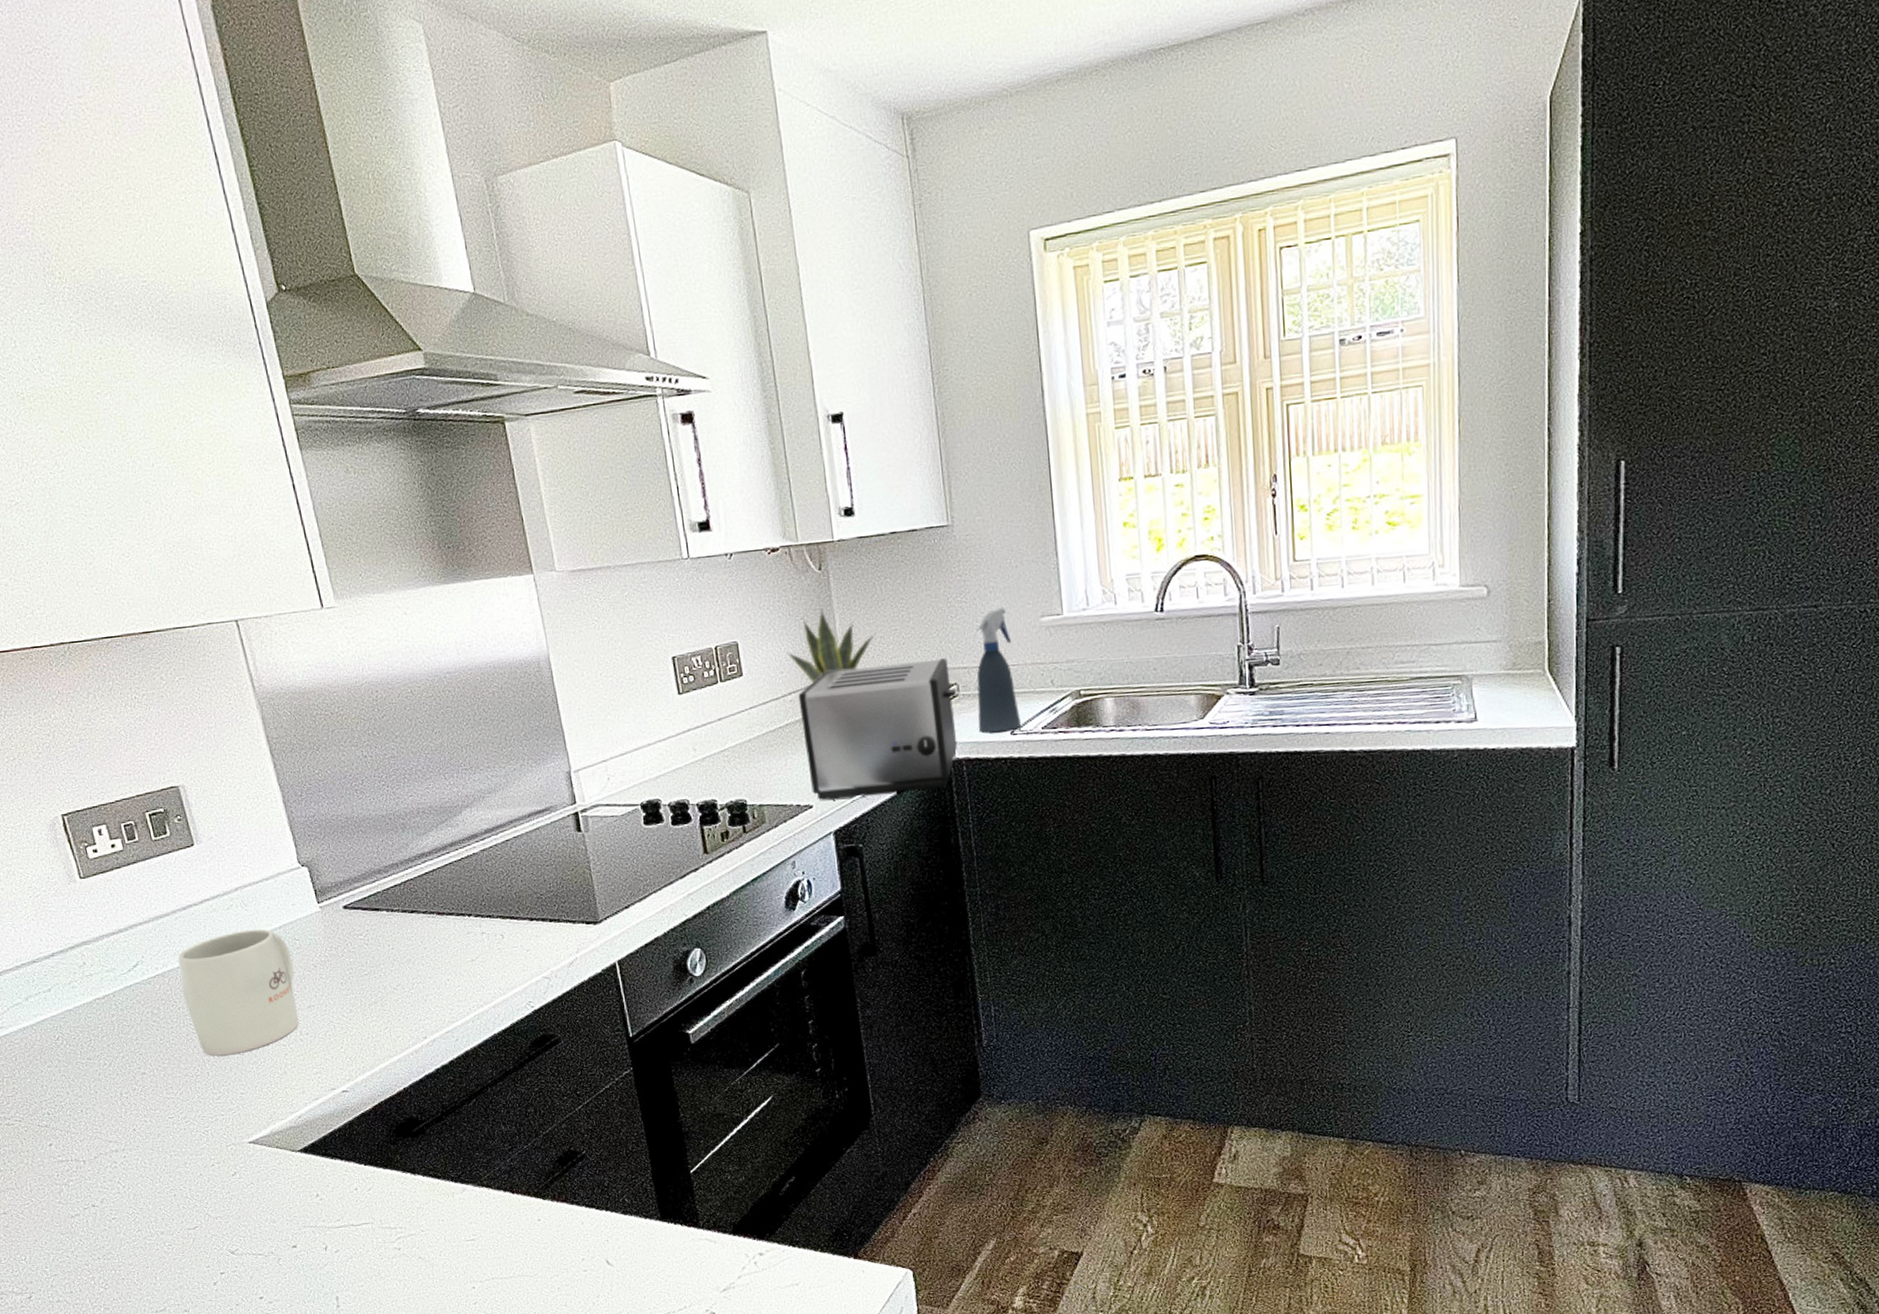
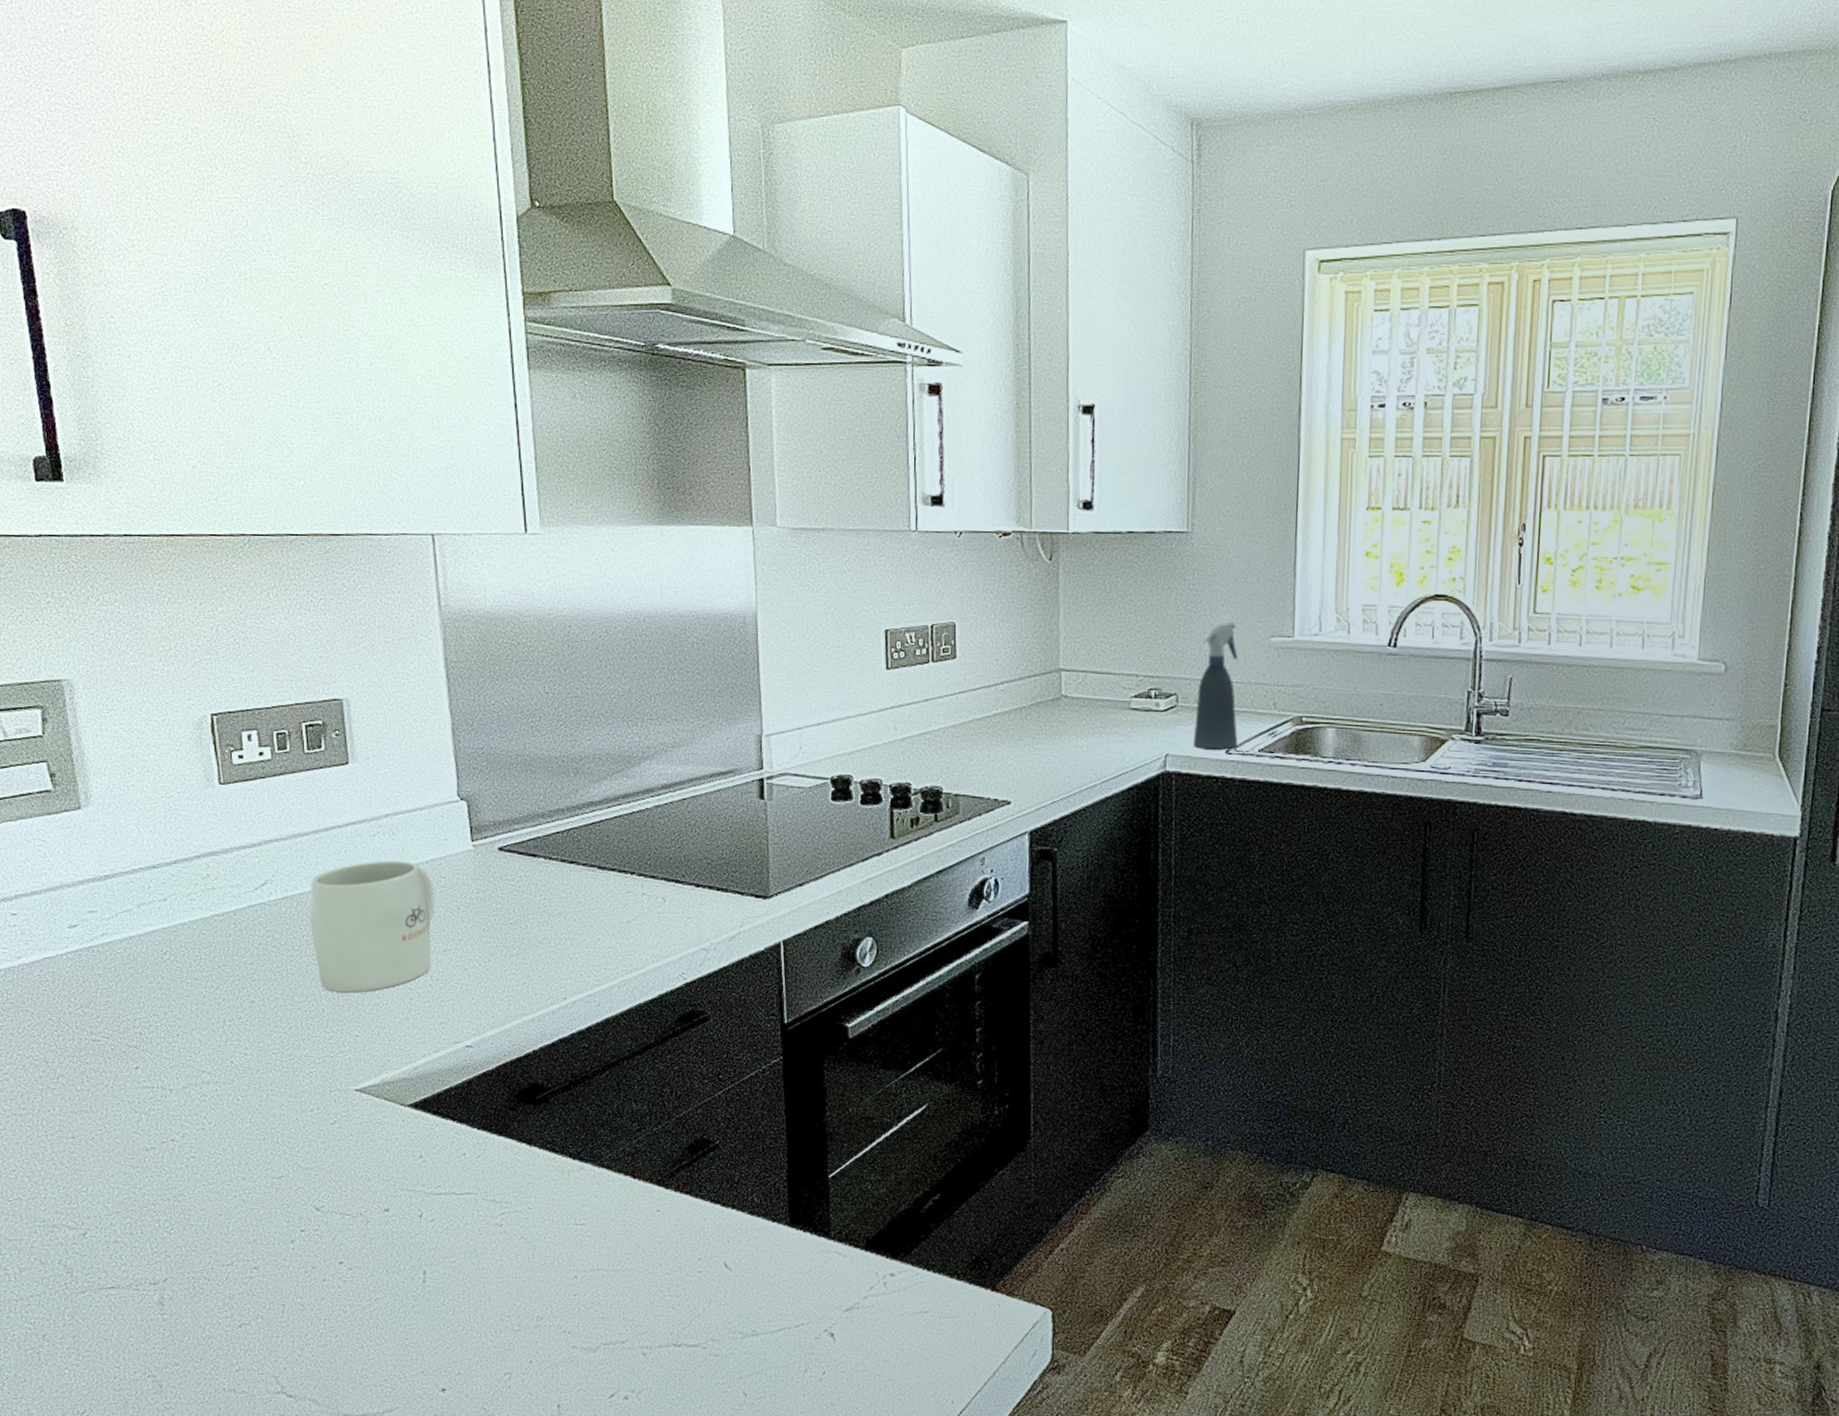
potted plant: present [786,608,877,683] -> none [1005,599,1101,674]
toaster: present [798,658,958,800] -> none [1010,663,1176,801]

